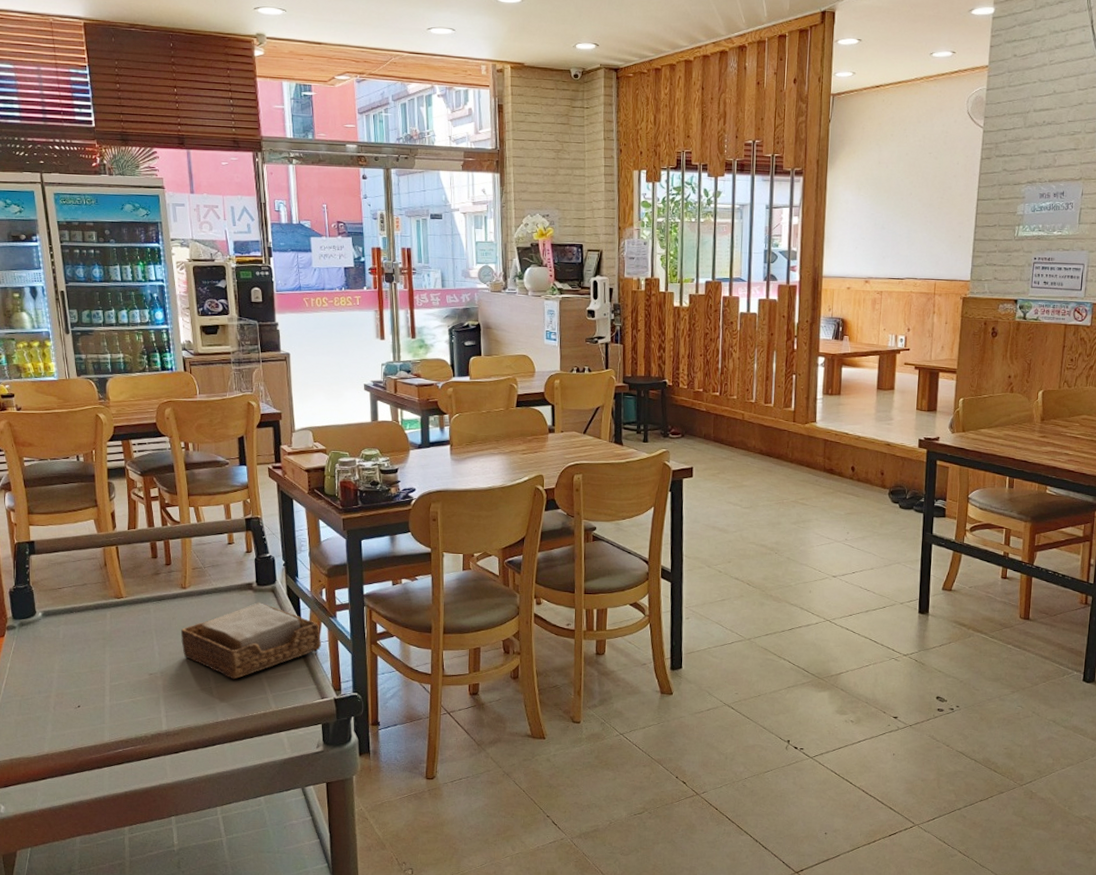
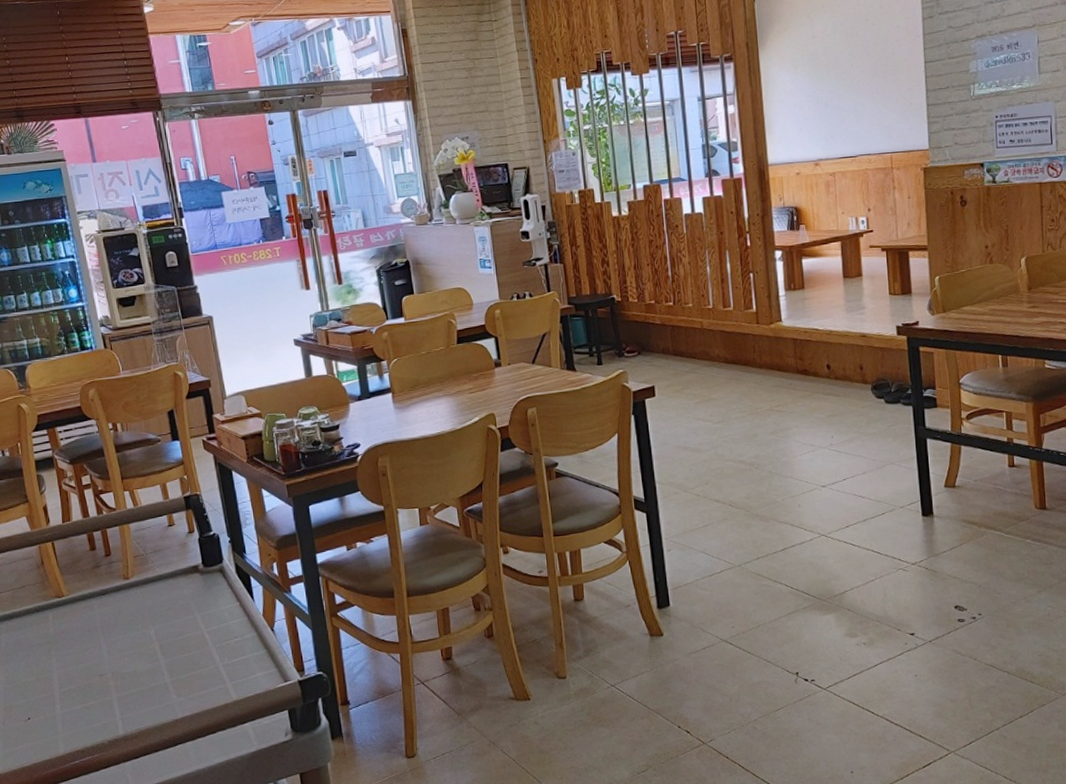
napkin holder: present [180,601,321,680] -> none [128,584,278,672]

